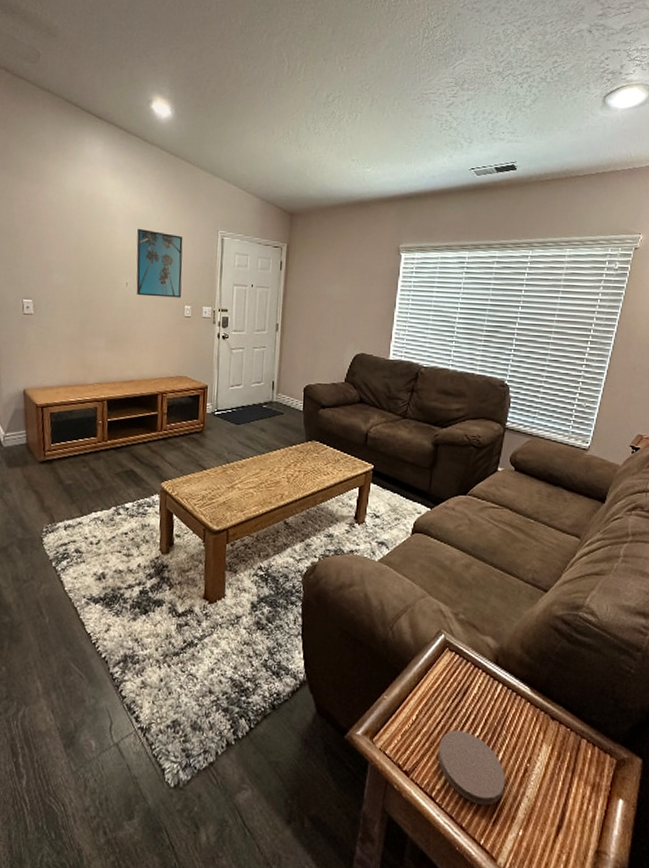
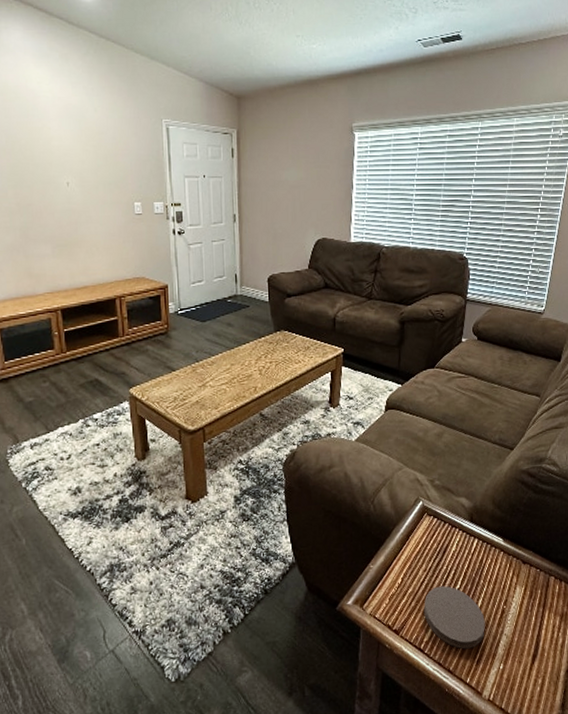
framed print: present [136,228,183,298] -> none [73,121,129,196]

